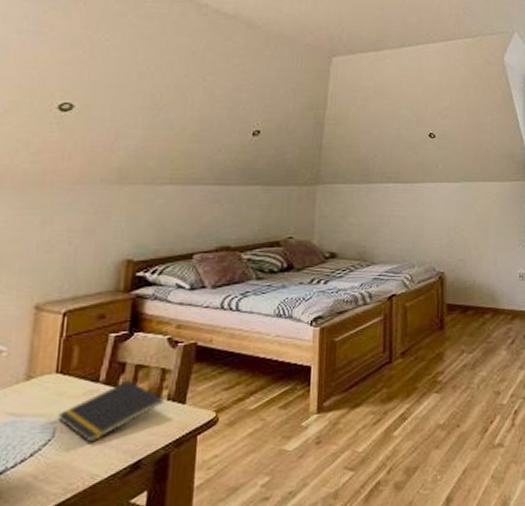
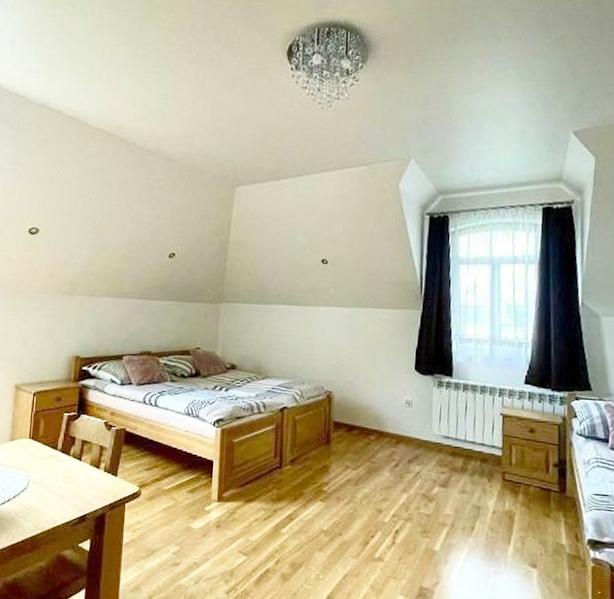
notepad: present [58,381,164,443] -> none [31,452,102,495]

